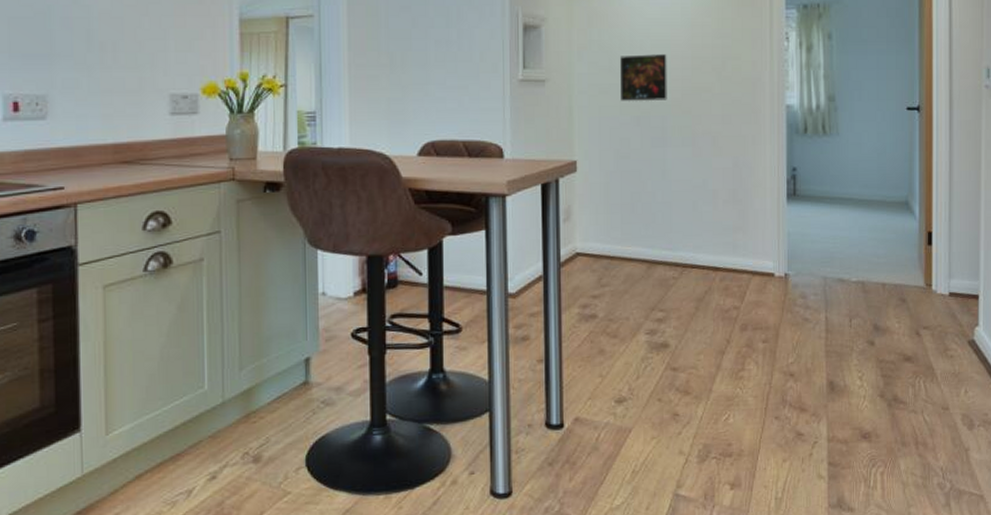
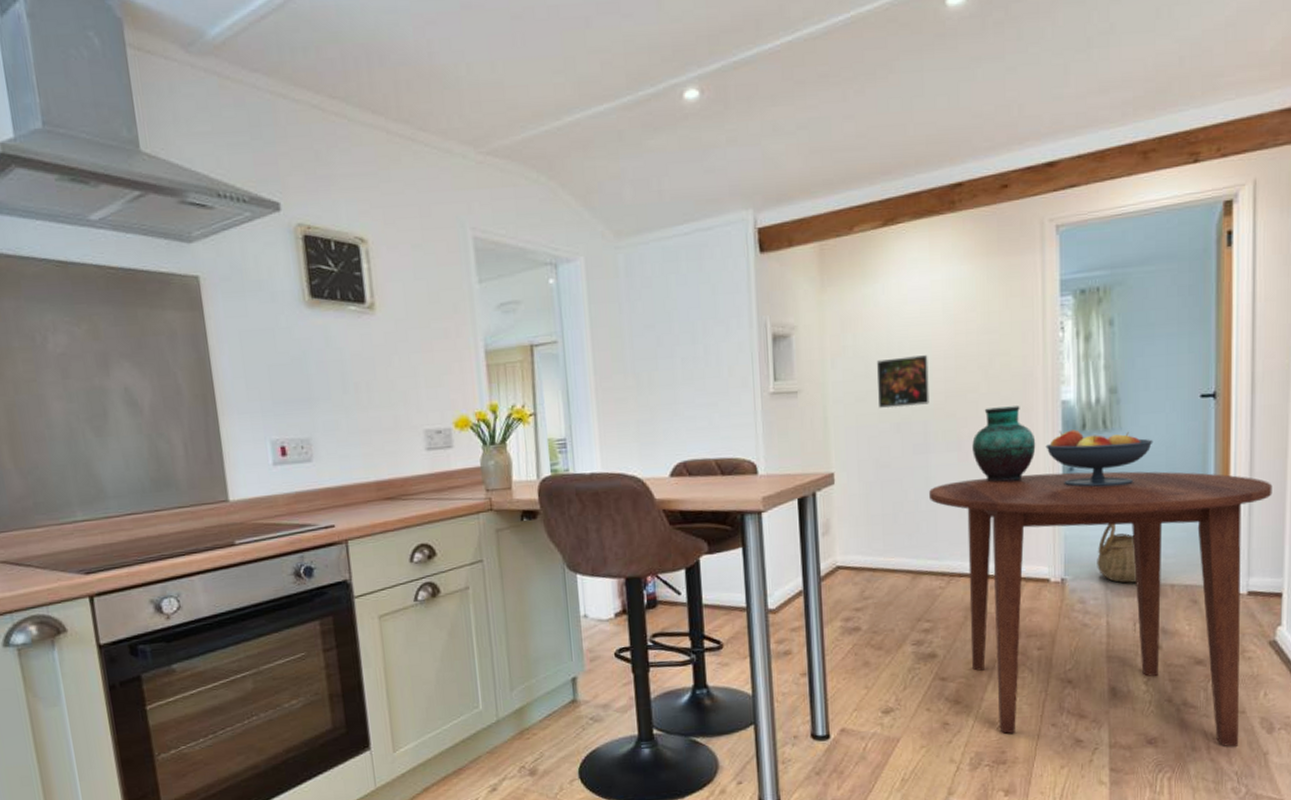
dining table: none [665,172,969,443] -> present [929,471,1273,747]
vase: none [706,107,763,179] -> present [972,406,1036,483]
fruit bowl: none [772,132,866,188] -> present [1045,429,1153,487]
basket: none [817,223,853,281] -> present [1097,523,1137,583]

